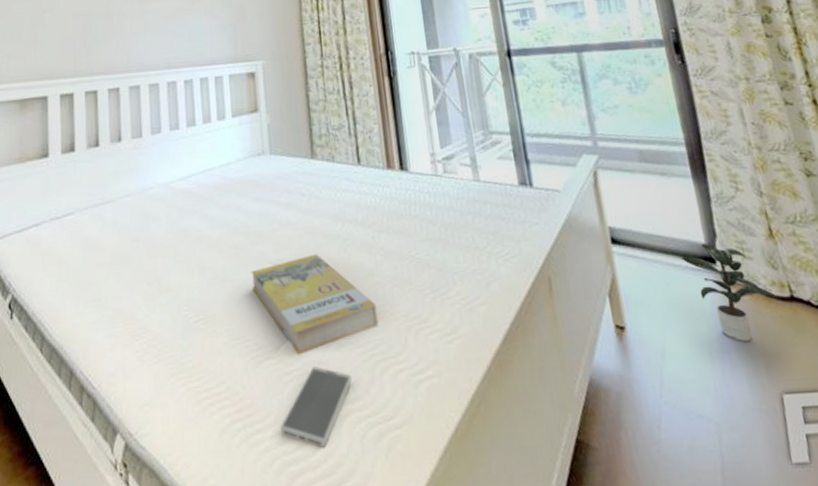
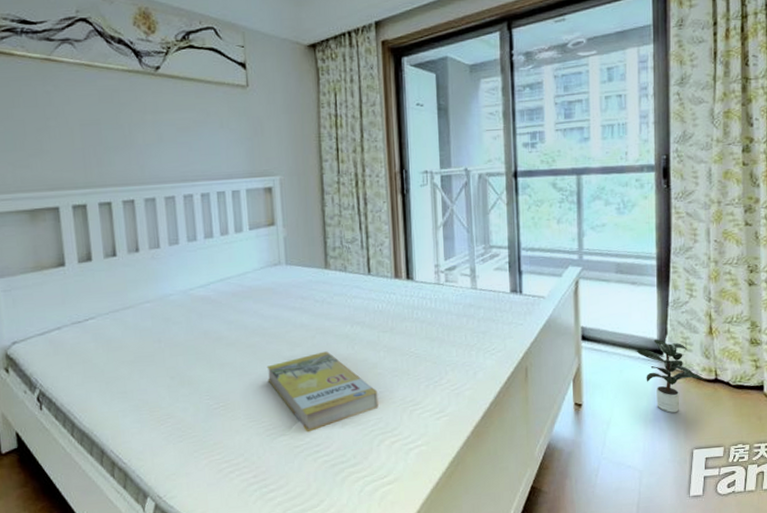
smartphone: present [281,366,352,448] -> none [291,440,353,501]

